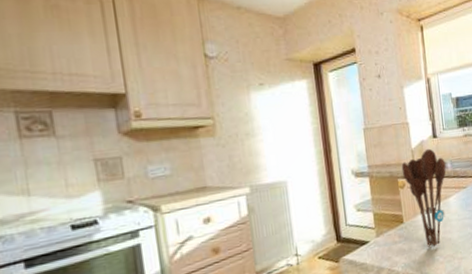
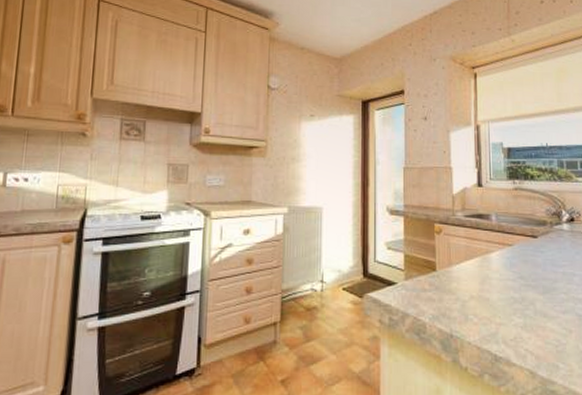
utensil holder: present [401,148,446,247] -> none [439,197,490,304]

